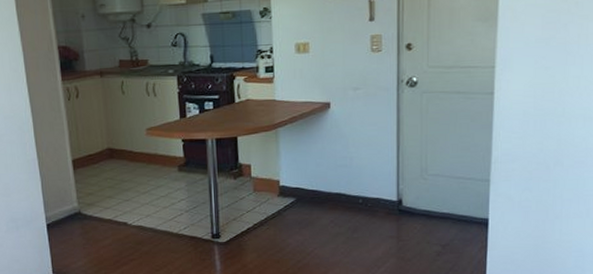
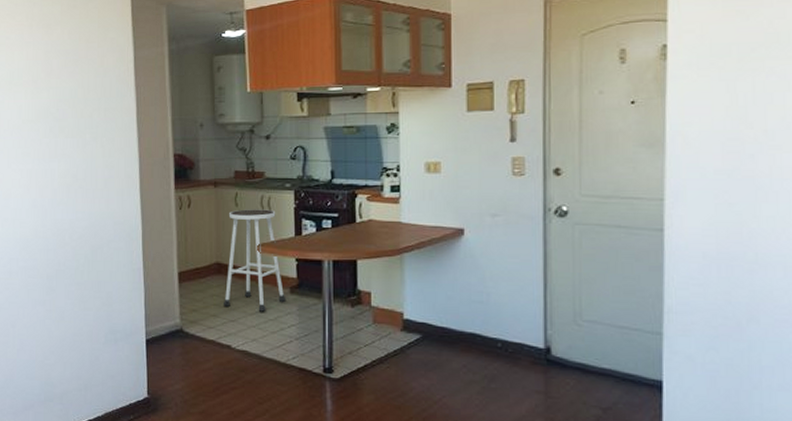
stool: none [116,95,175,190] -> present [223,209,286,312]

